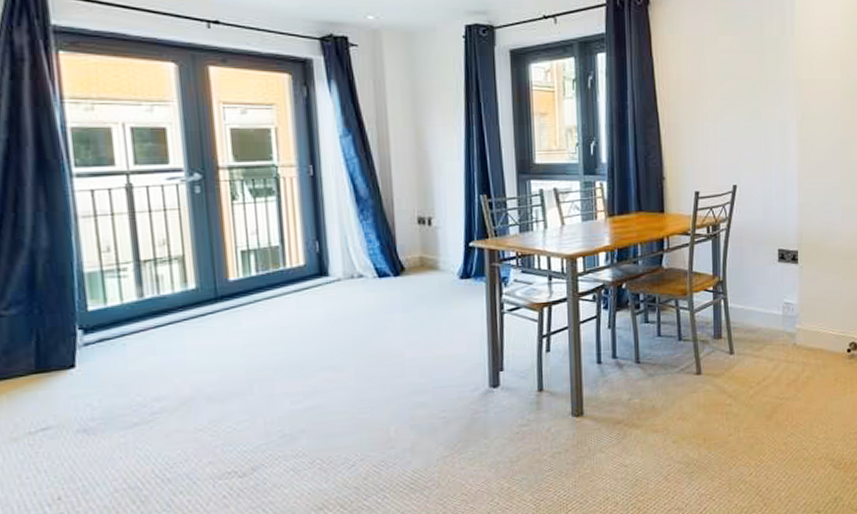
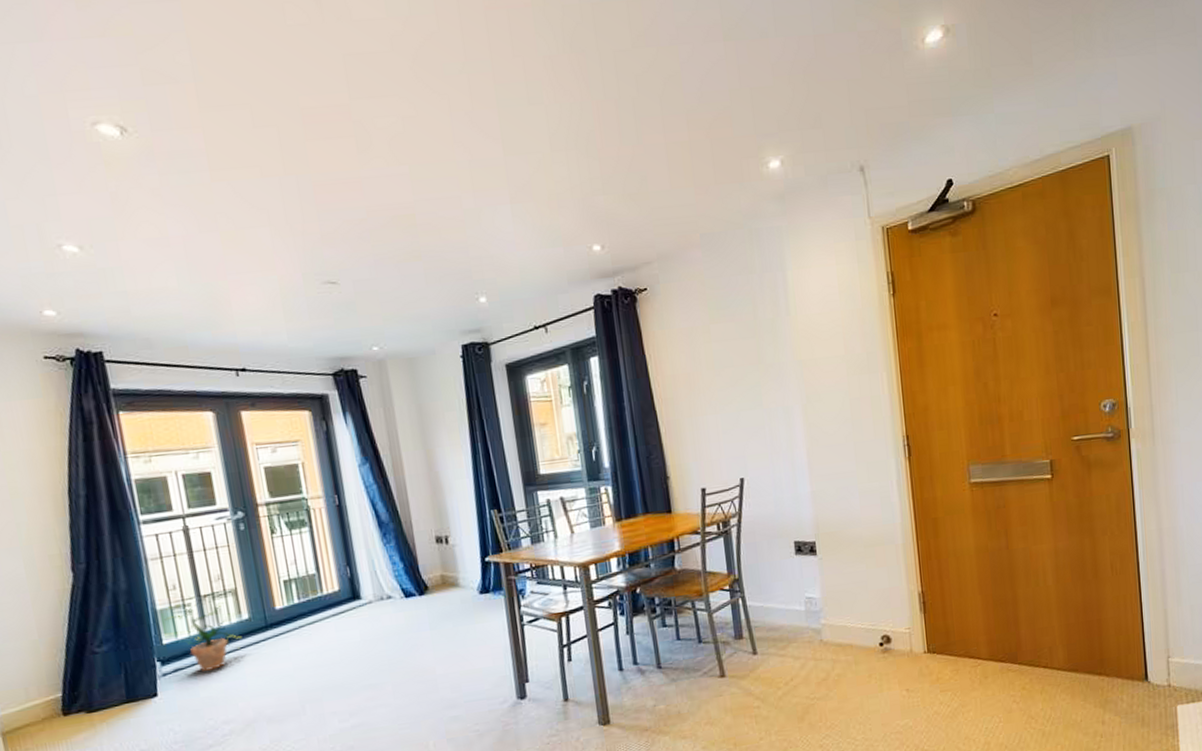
potted plant: none [93,266,186,343] -> present [165,601,242,671]

